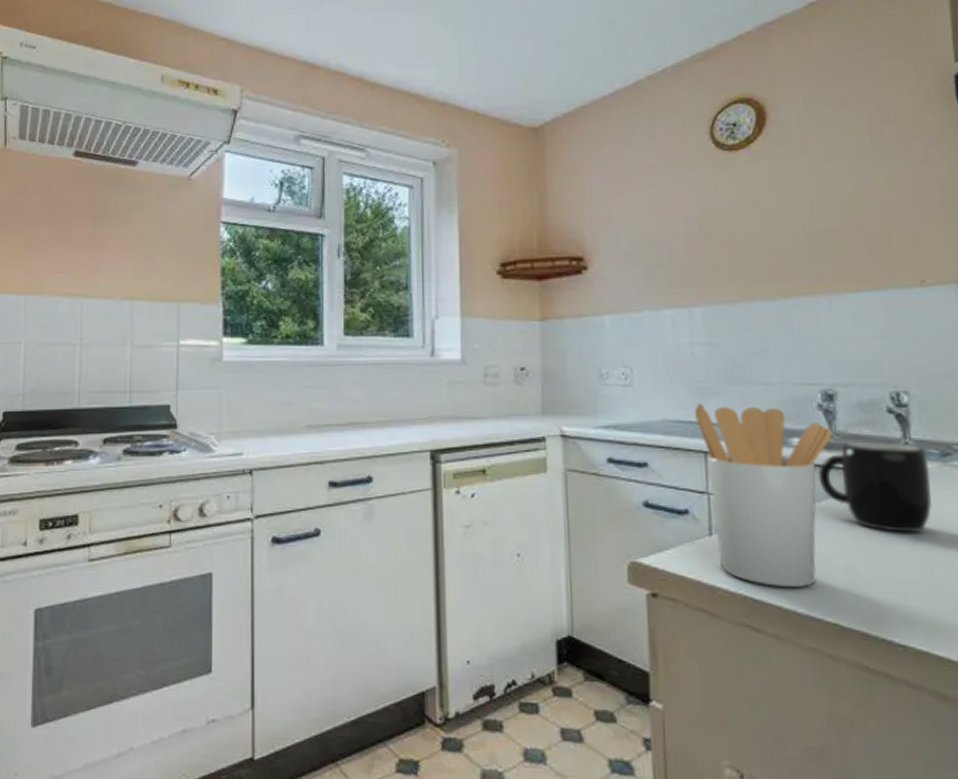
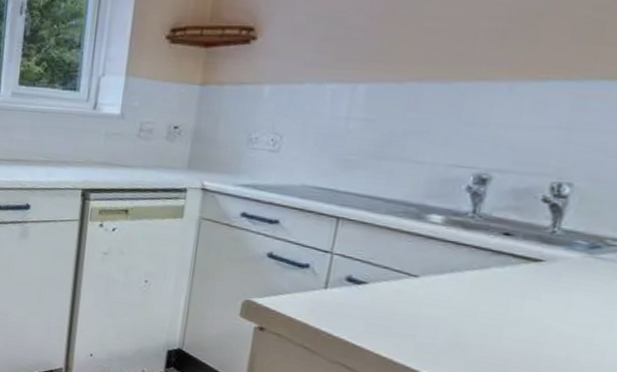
utensil holder: present [694,403,833,587] -> none [329,173,477,342]
mug: present [818,441,932,533] -> none [447,223,574,313]

